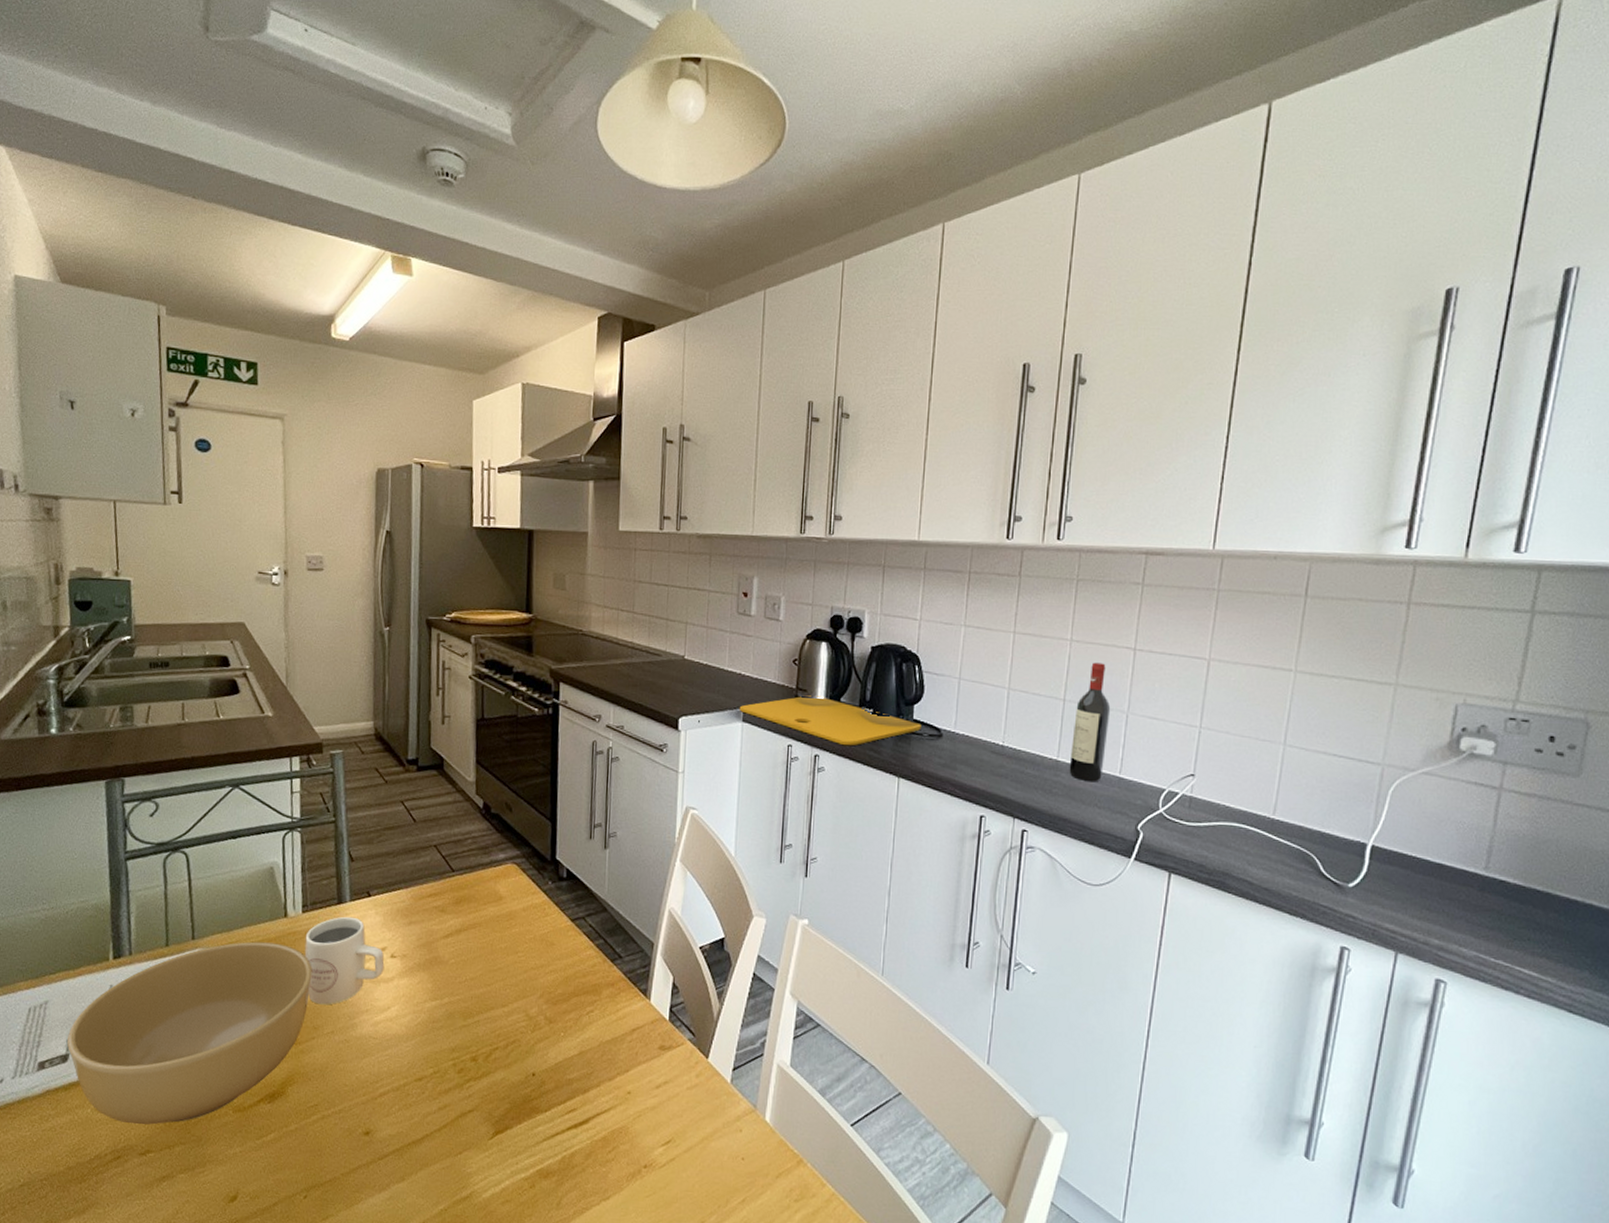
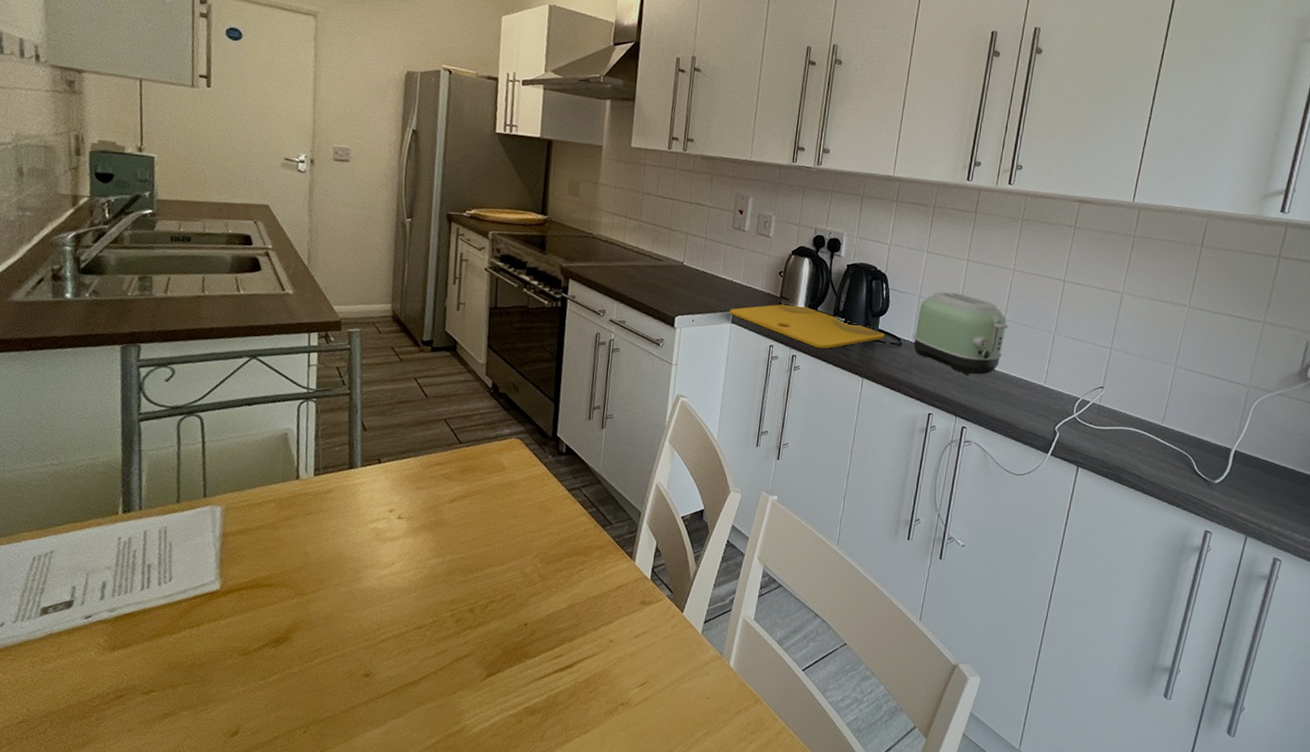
bowl: present [67,941,313,1125] -> none [72,500,322,667]
mug: present [304,916,385,1005] -> none [314,480,391,560]
toaster: none [955,671,1070,768] -> present [913,291,1009,375]
wine bottle: present [1069,662,1111,782] -> none [1003,289,1042,390]

